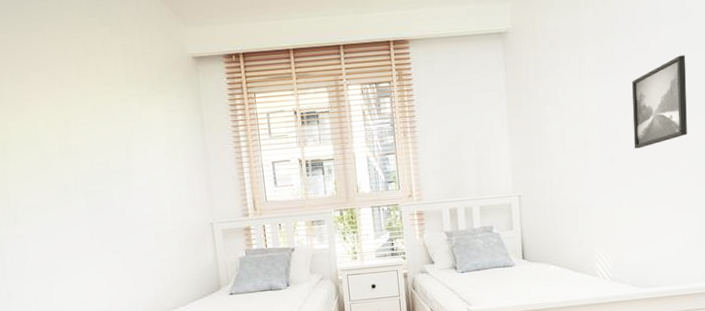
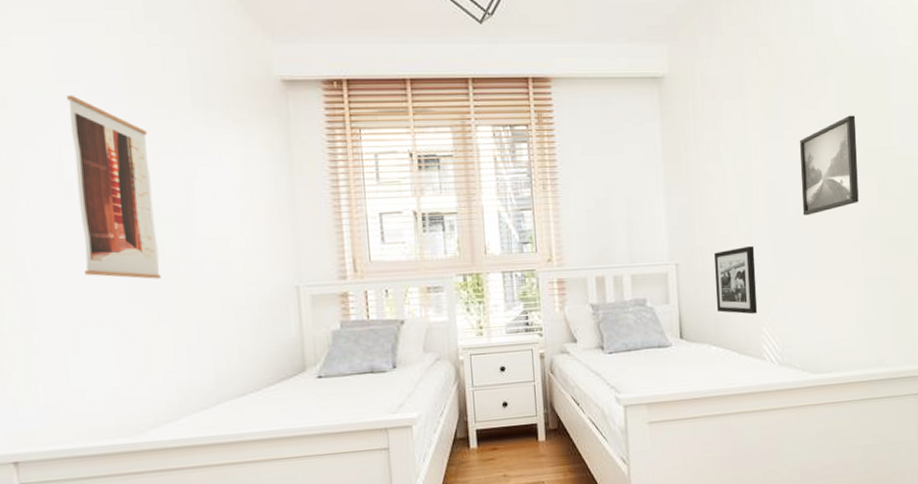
wall art: none [36,79,112,220] -> present [66,95,161,279]
picture frame: none [553,178,592,238] -> present [714,246,758,315]

